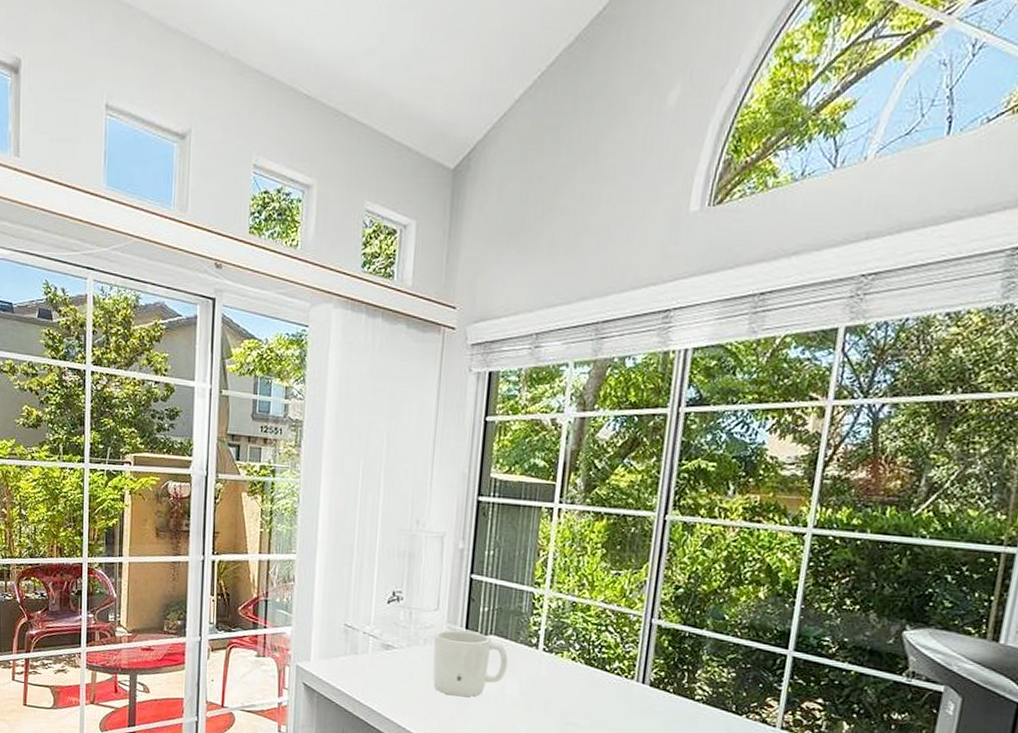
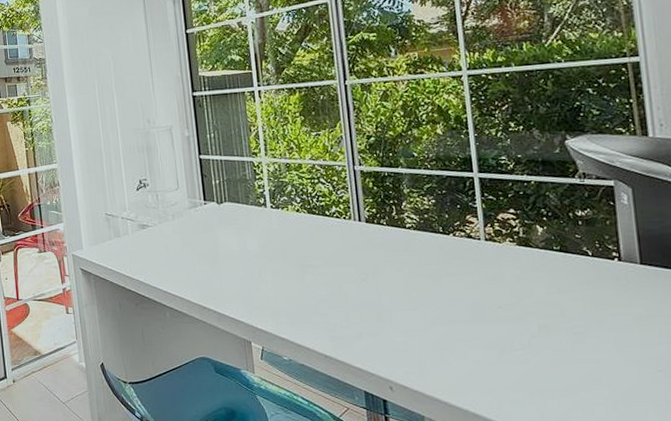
mug: present [432,629,508,697] -> none [180,202,245,259]

